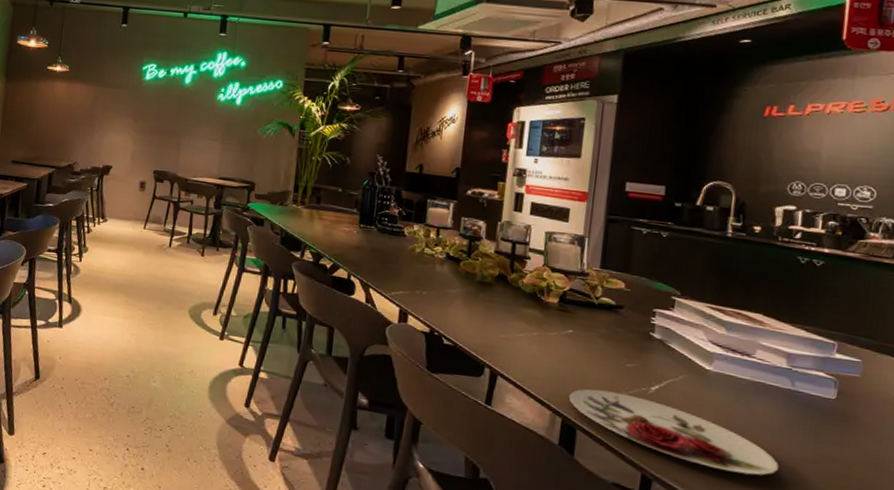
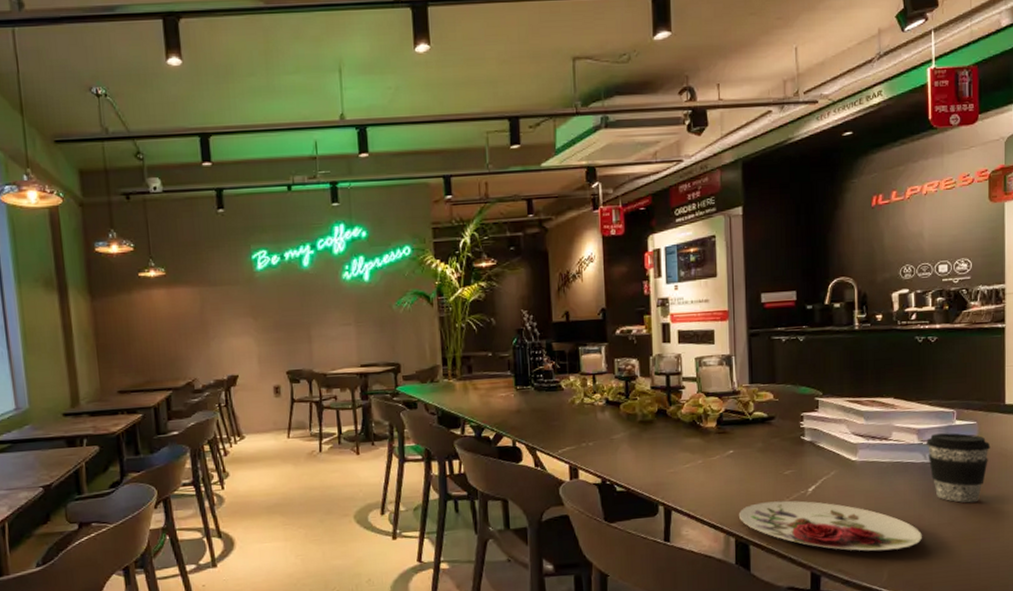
coffee cup: none [796,362,876,446] -> present [927,433,991,503]

